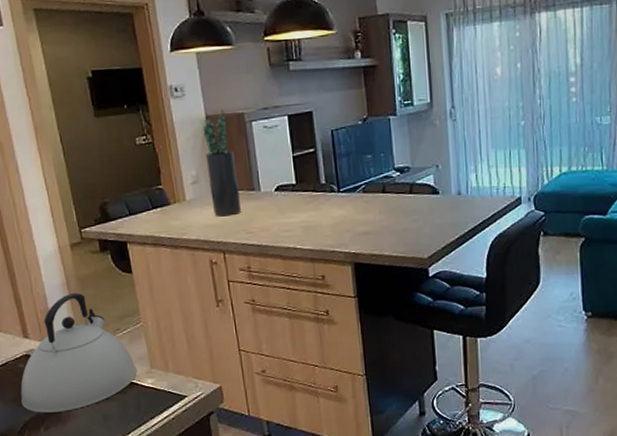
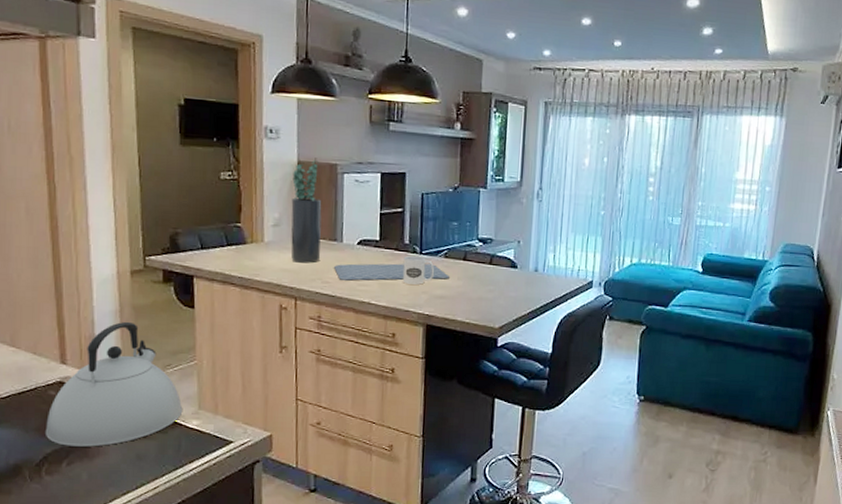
placemat: none [256,201,371,229] -> present [334,263,449,281]
mug: none [322,195,355,226] -> present [402,256,434,286]

